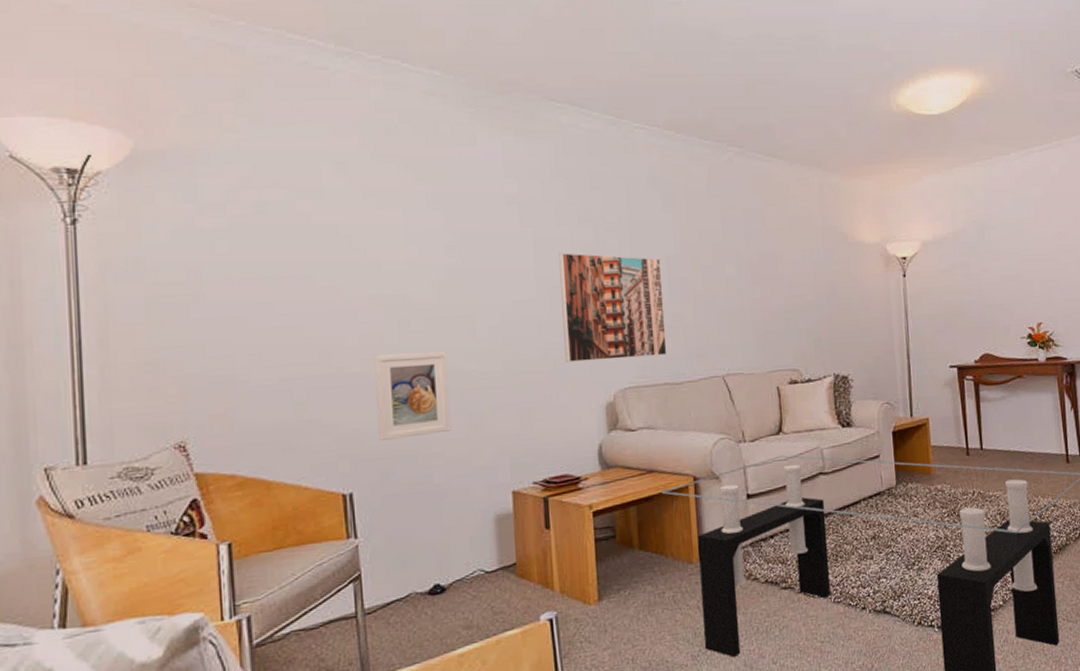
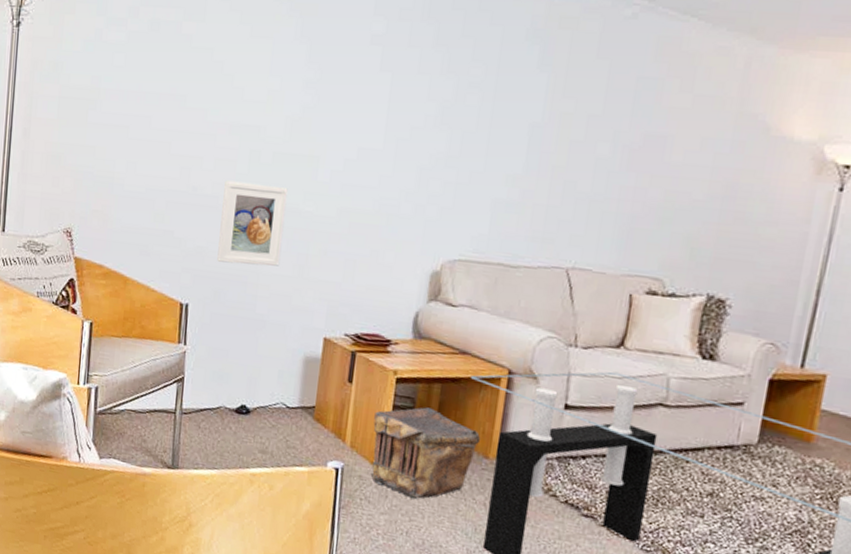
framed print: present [558,252,667,363] -> none [399,104,523,233]
pouch: none [578,531,683,625] -> present [371,407,481,500]

